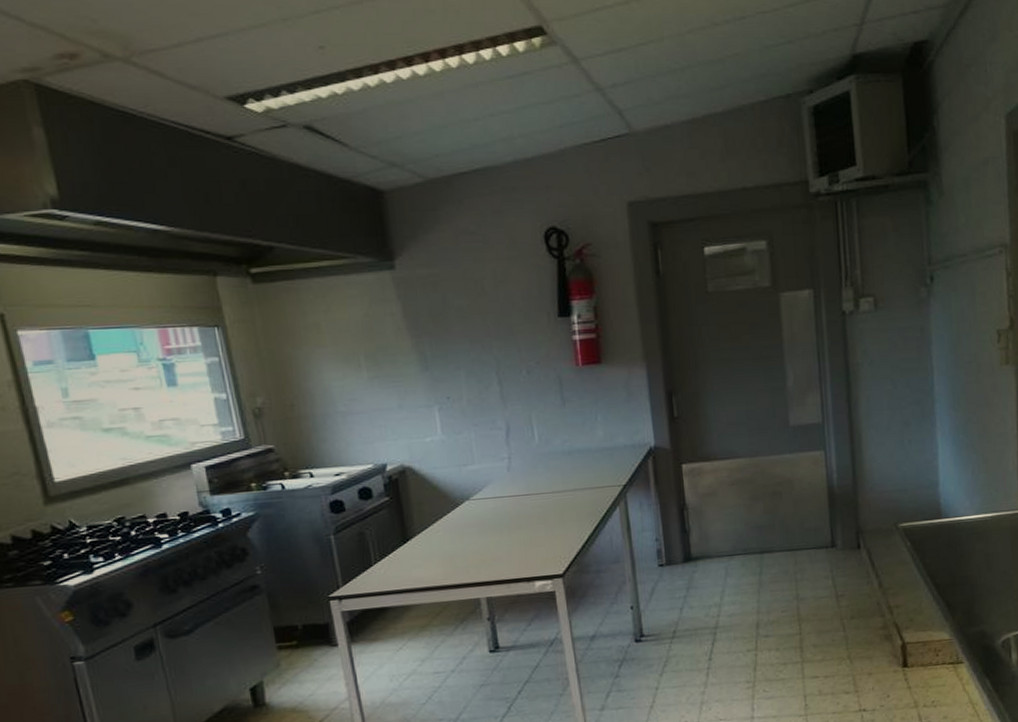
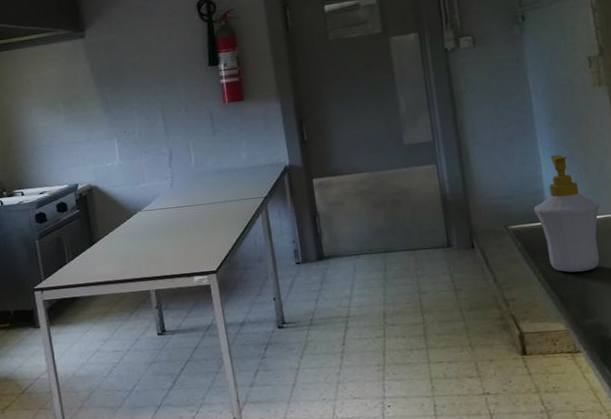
soap bottle: none [927,442,996,576] -> present [534,154,600,273]

